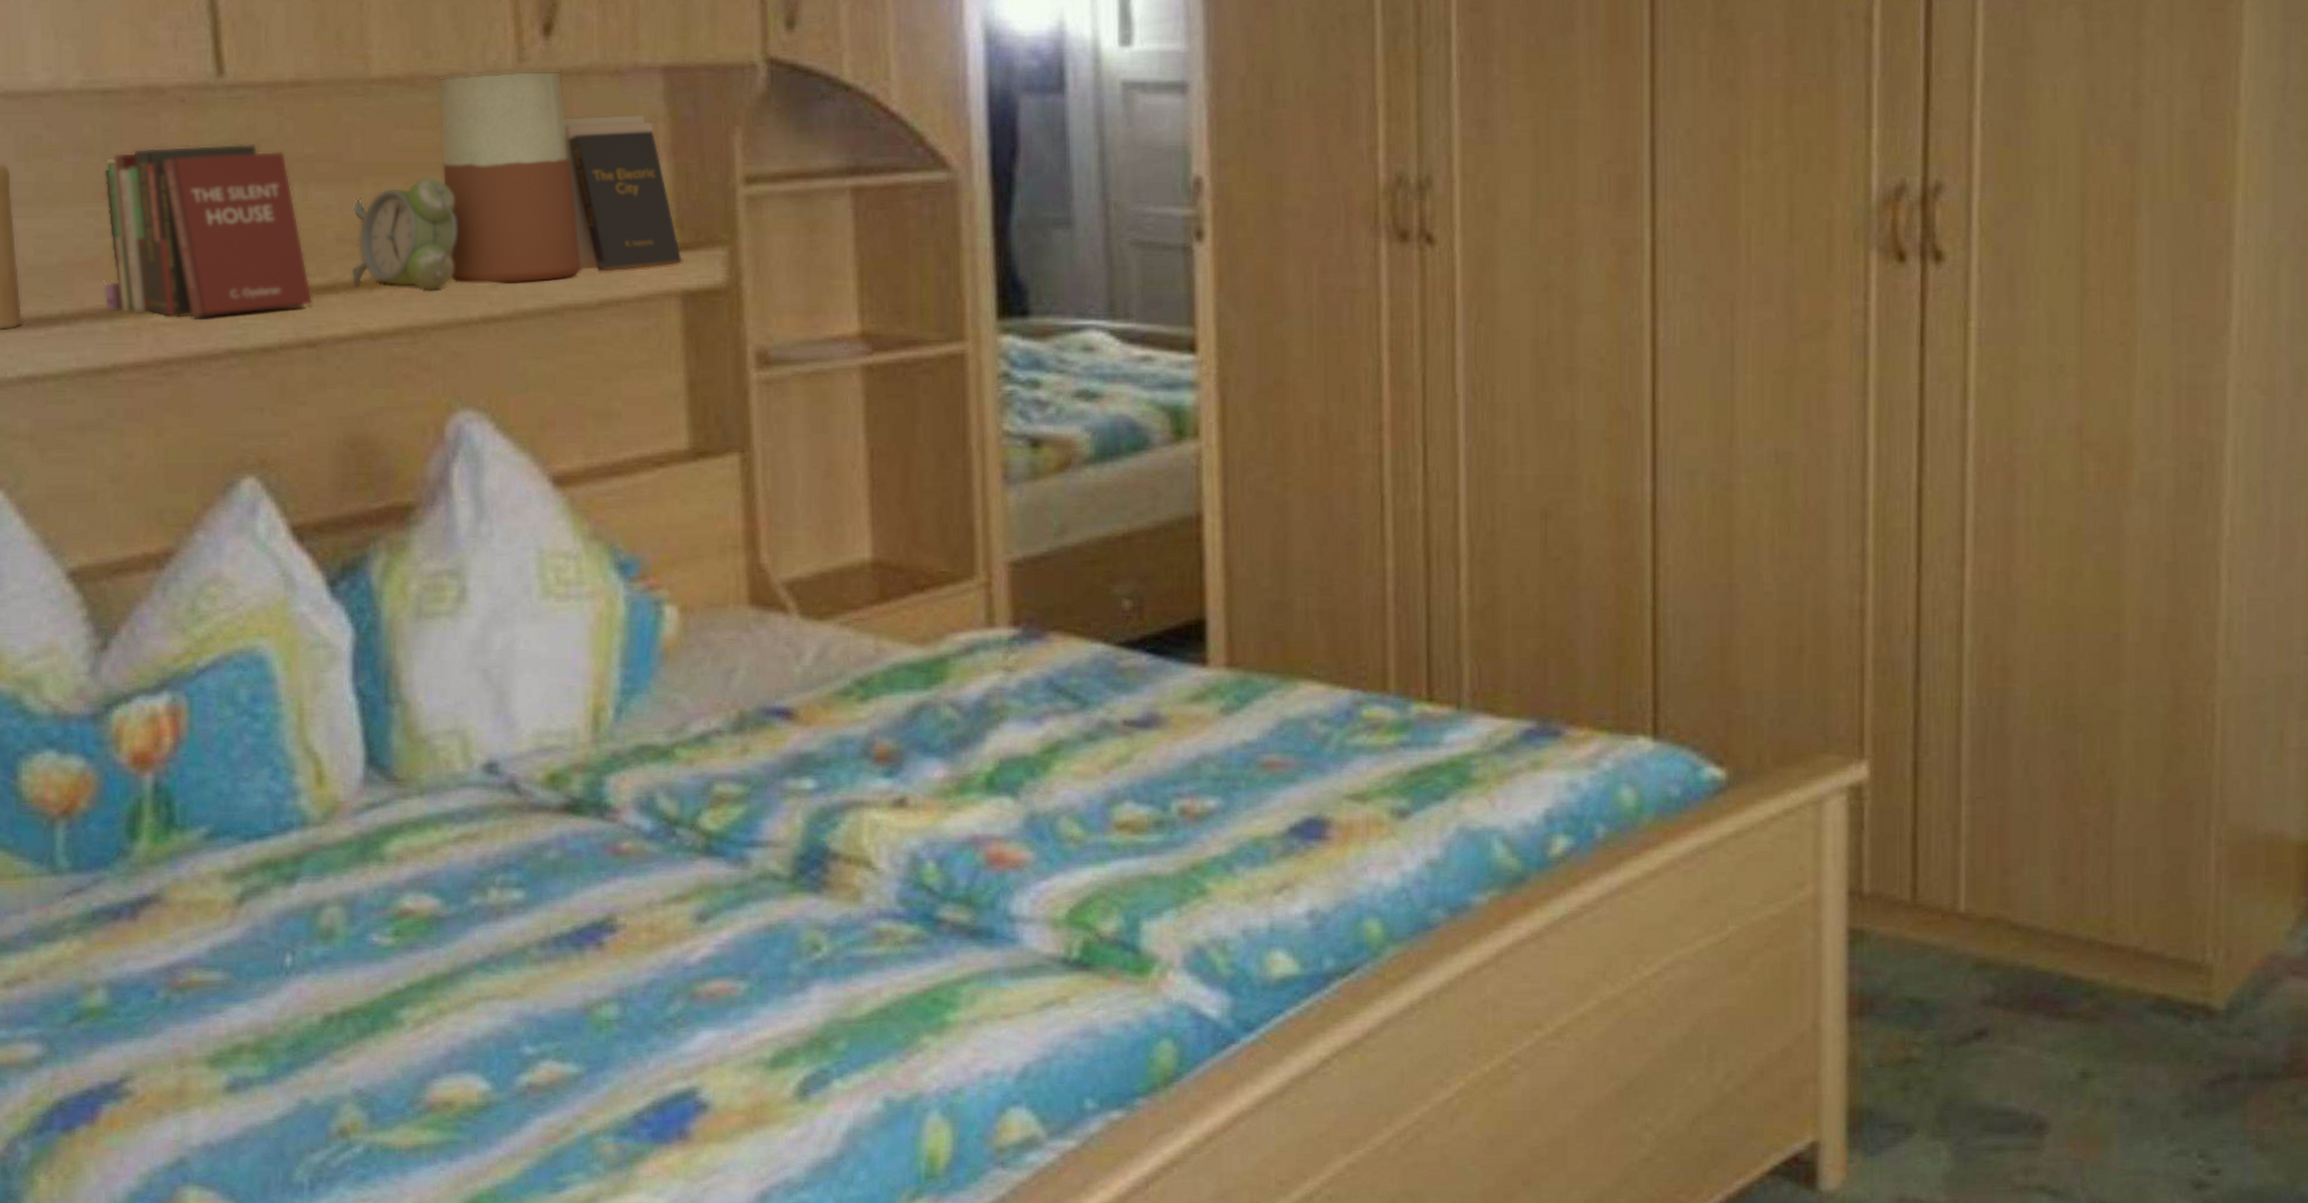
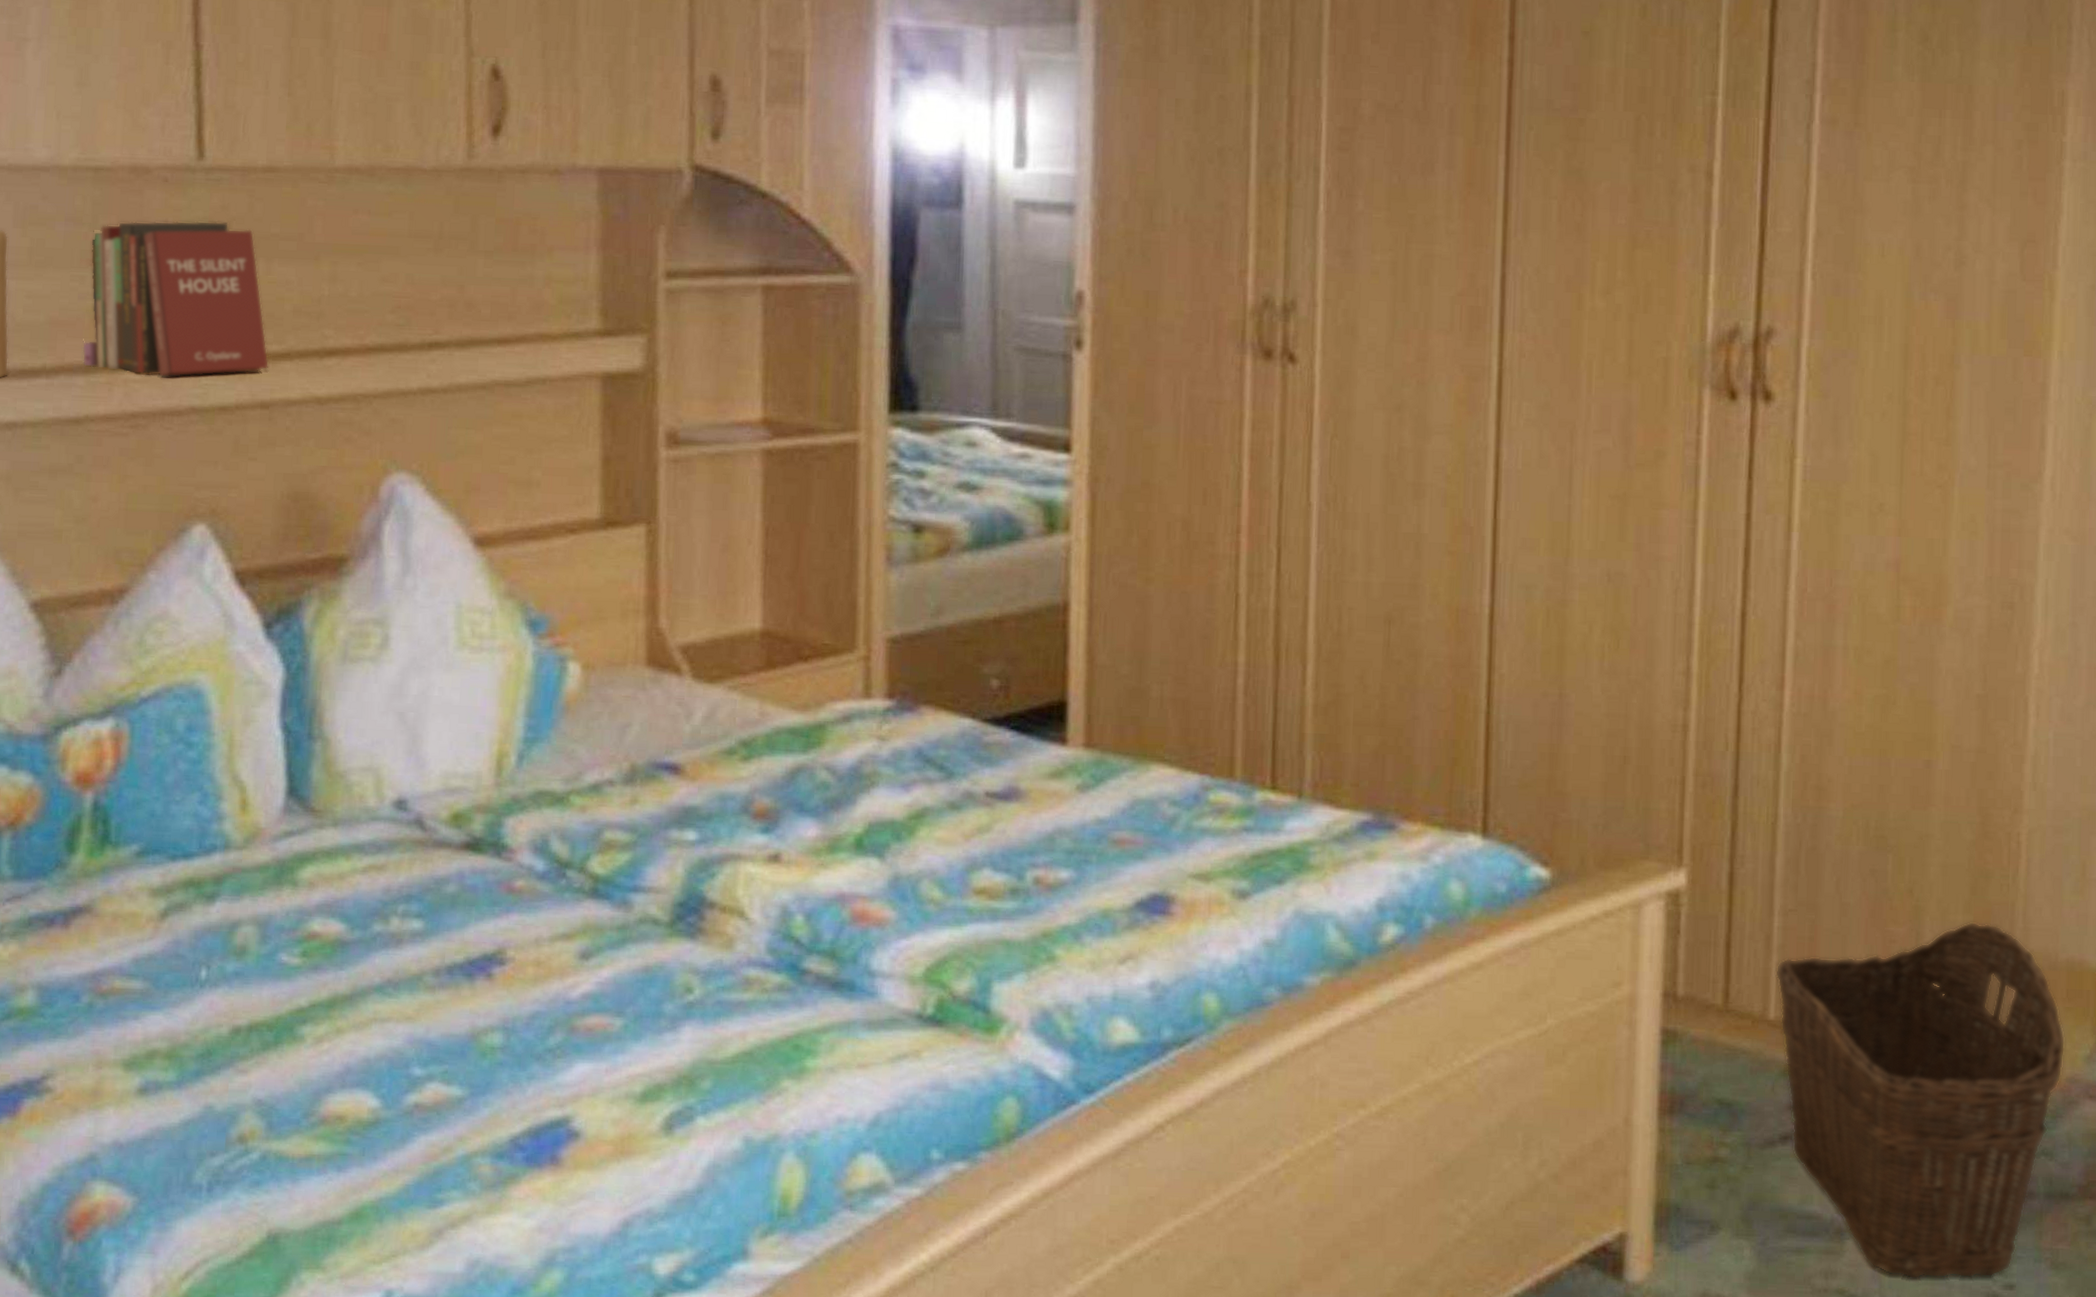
alarm clock: present [352,178,457,291] -> none [305,260,403,362]
vase: present [440,70,581,283] -> none [394,166,513,359]
books: present [564,114,681,272] -> none [505,210,604,353]
wicker basket: none [1964,799,2267,1171] -> present [1774,921,2066,1279]

